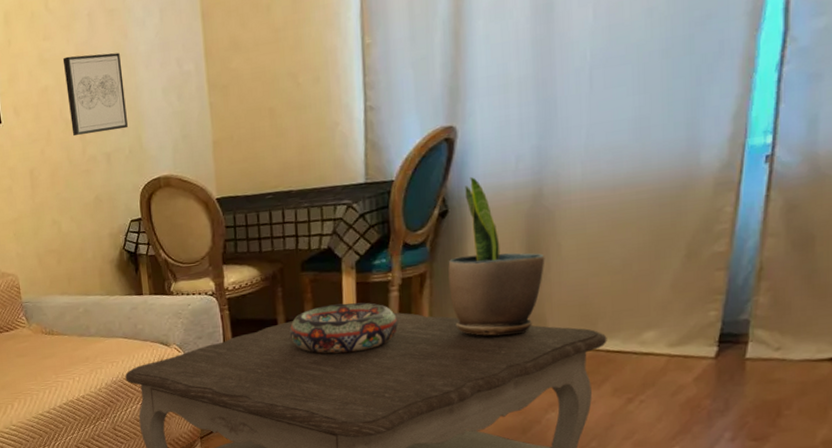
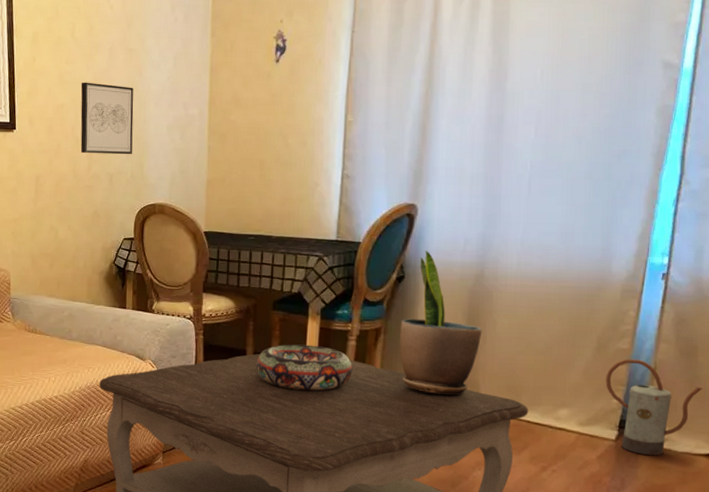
watering can: none [699,261,824,369] -> present [606,359,703,456]

